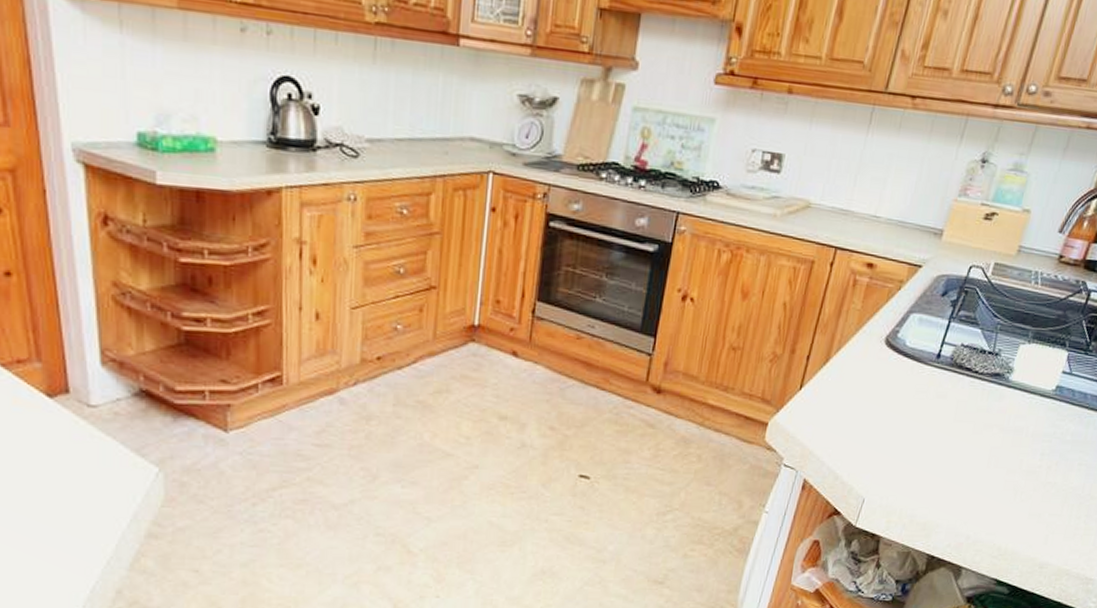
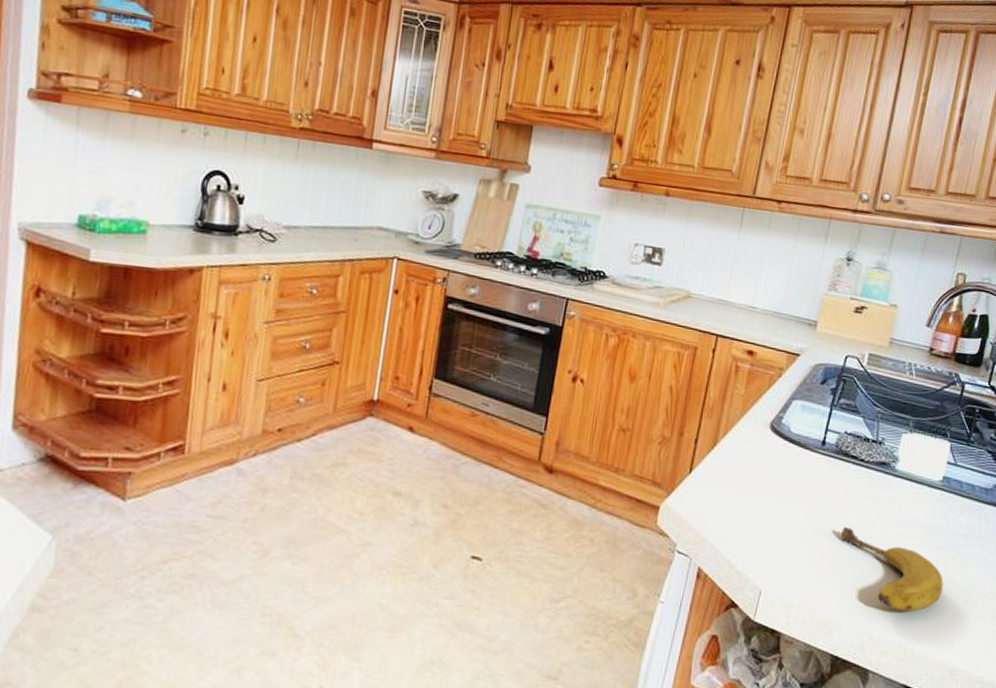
fruit: none [947,436,1044,515] -> present [840,526,943,613]

